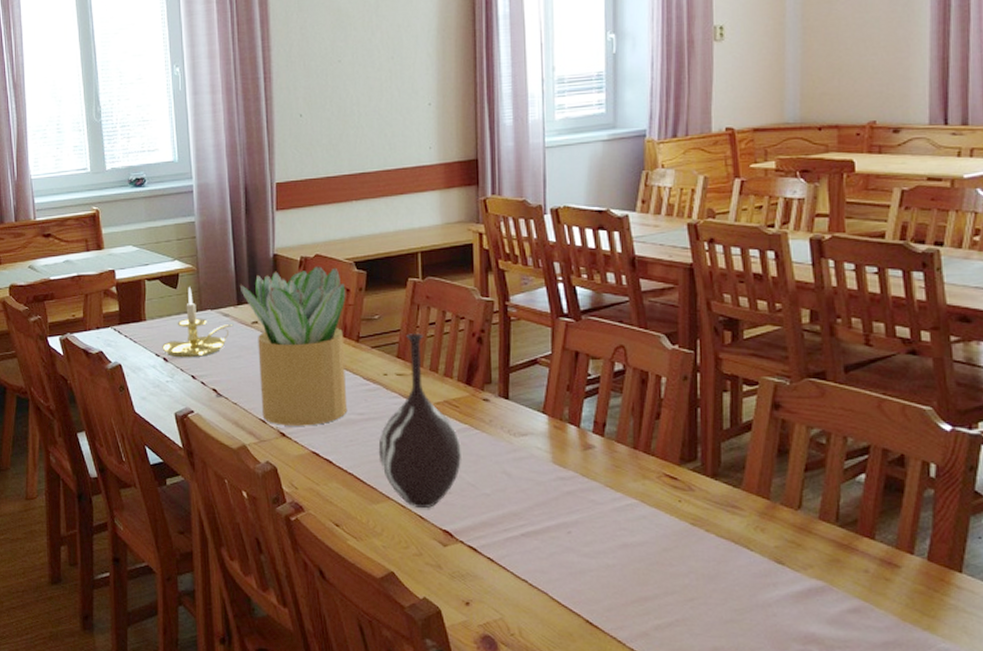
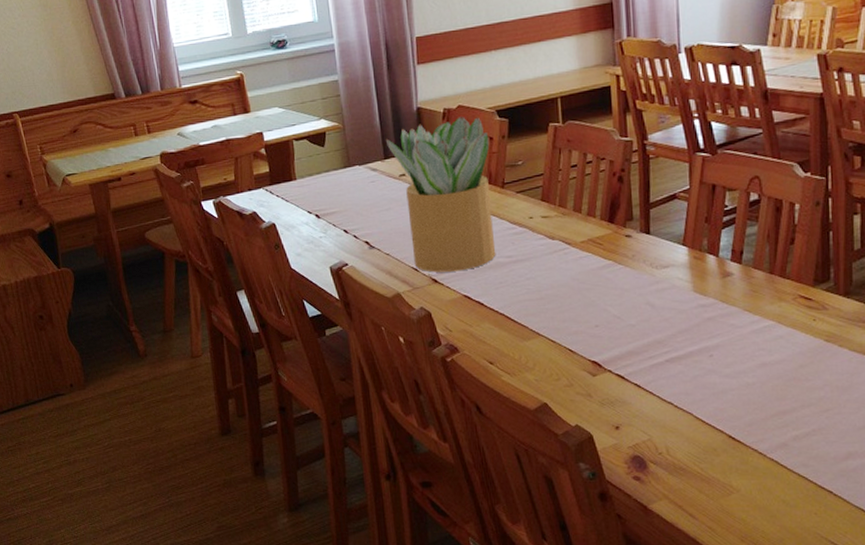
candle holder: present [162,287,234,358] -> none [313,145,382,214]
vase: present [378,332,462,509] -> none [527,175,608,343]

